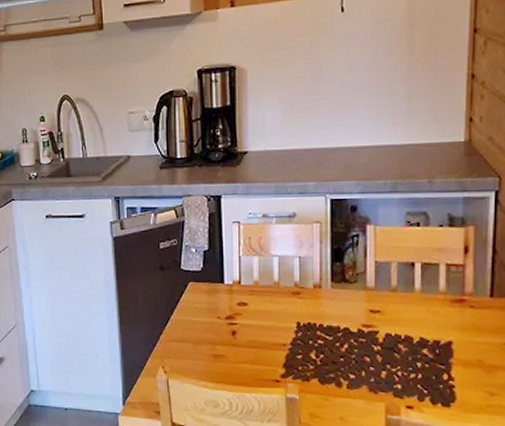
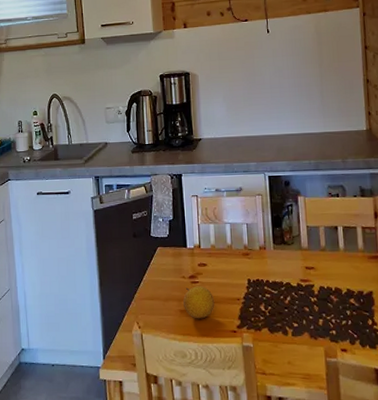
fruit: none [218,328,256,366] -> present [183,286,215,319]

